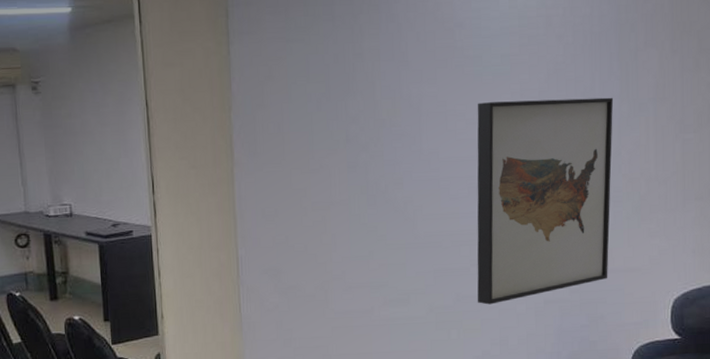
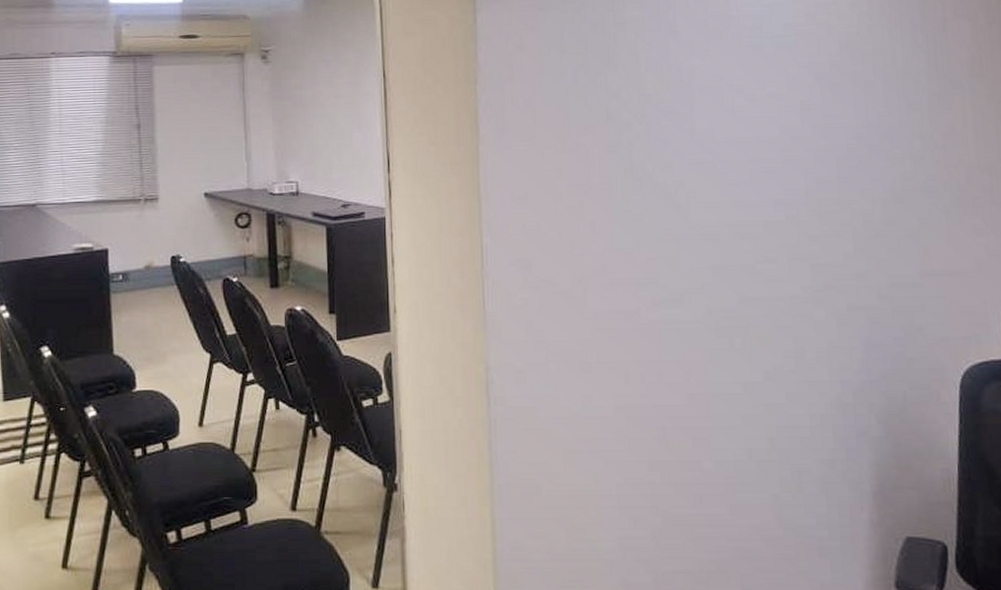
wall art: present [477,97,614,305] -> none [758,73,926,309]

